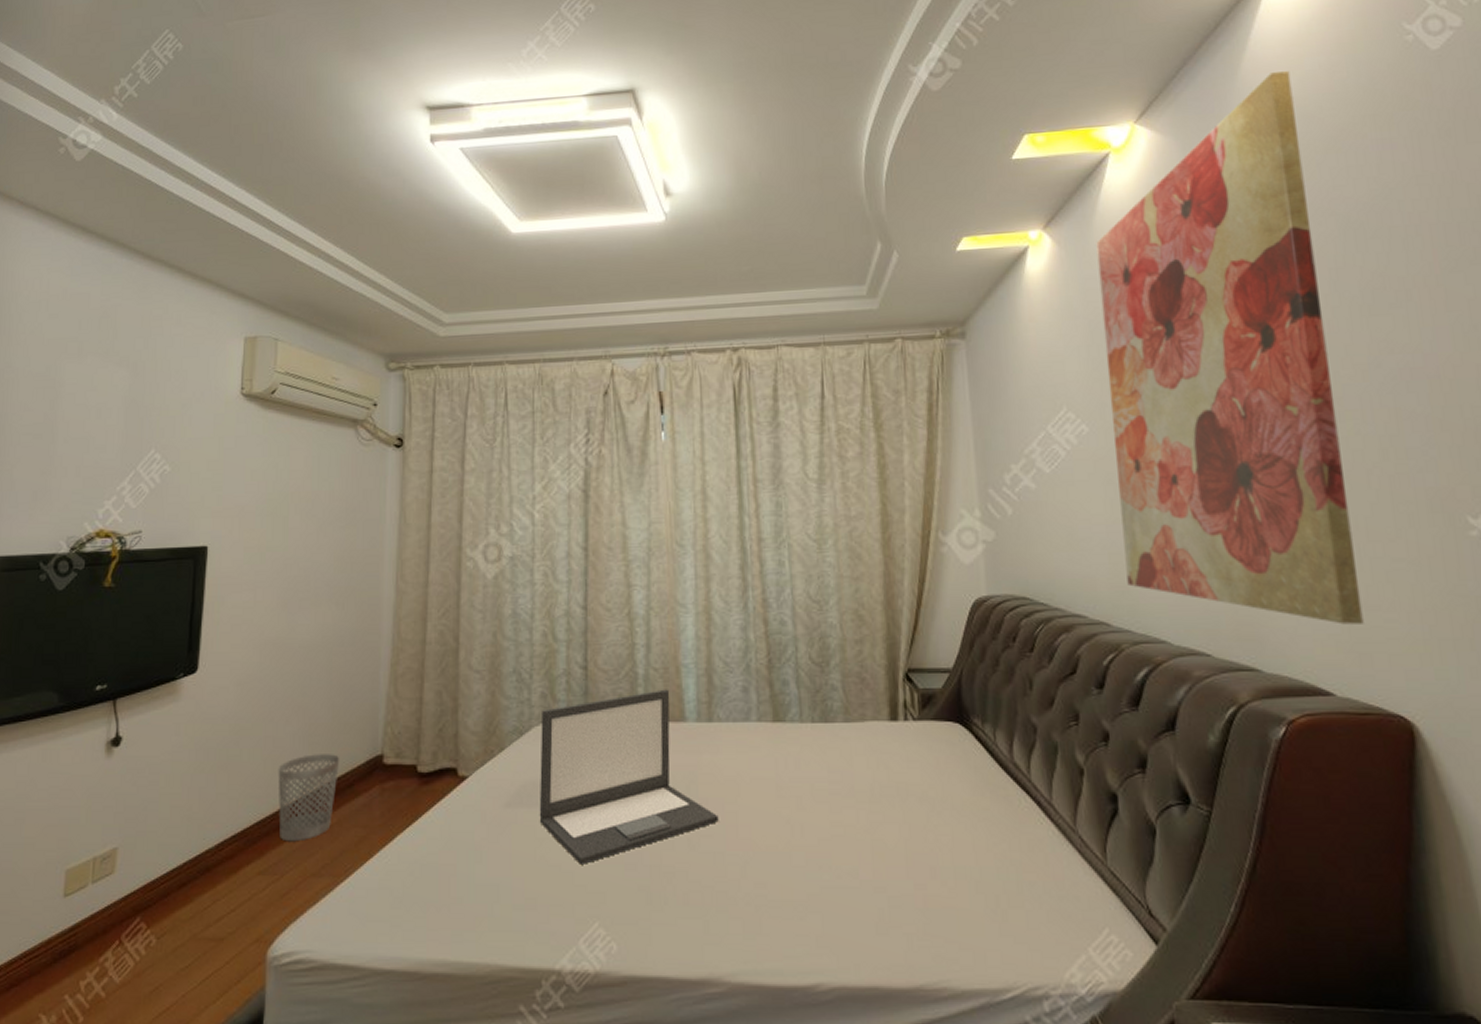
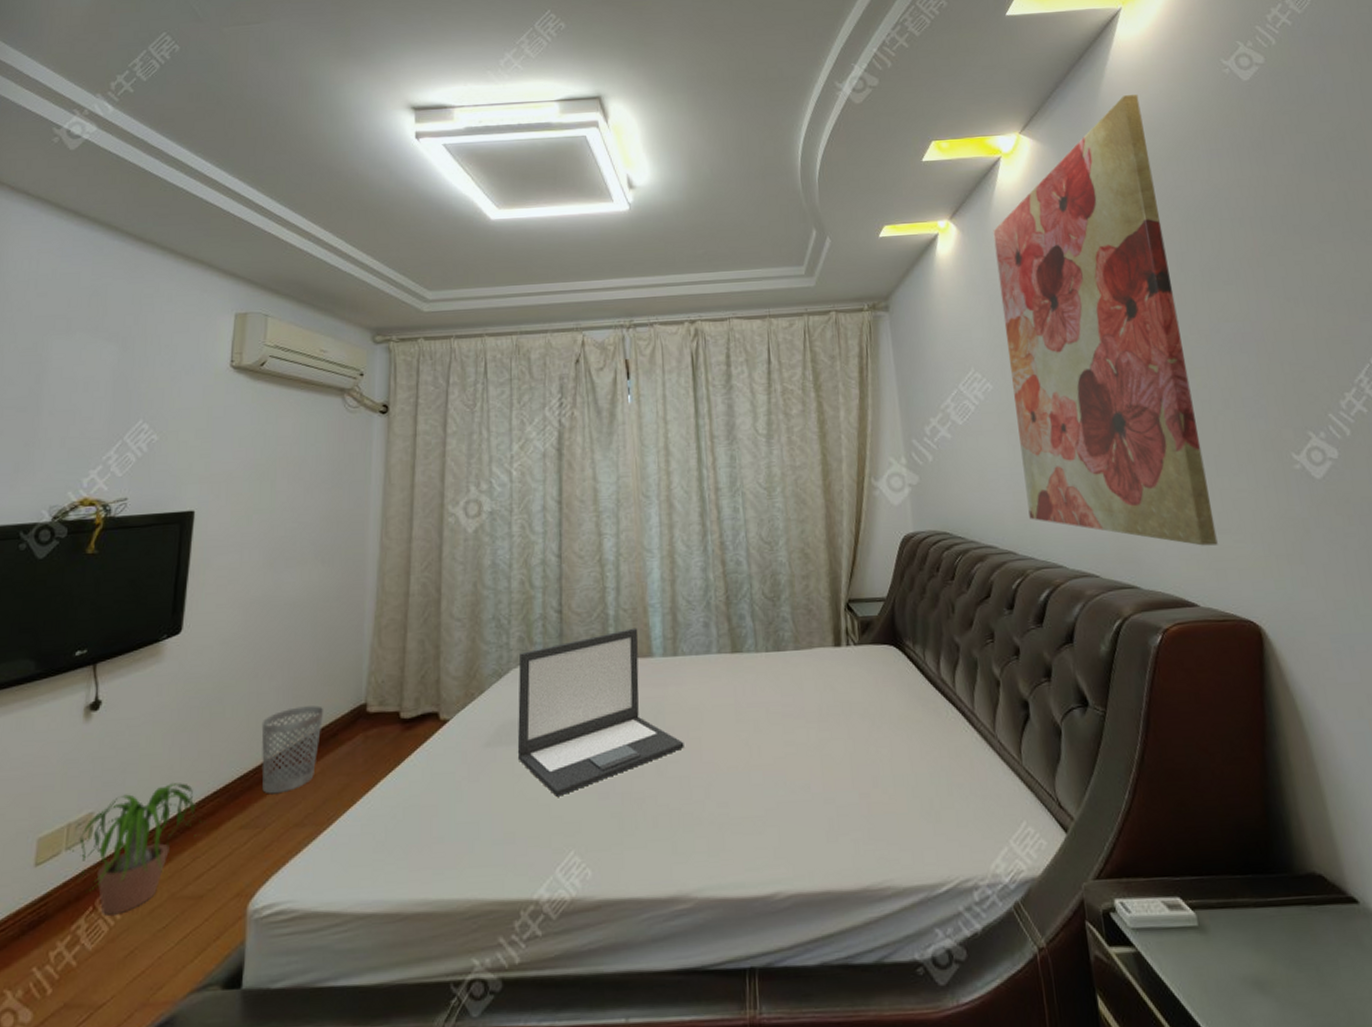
potted plant: none [94,824,224,951] -> present [68,783,205,915]

